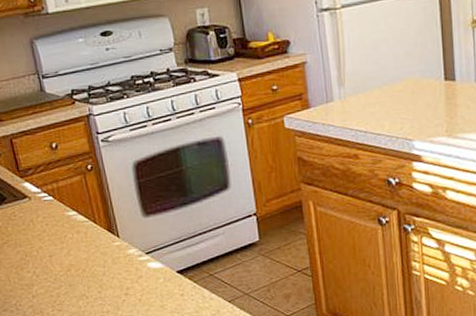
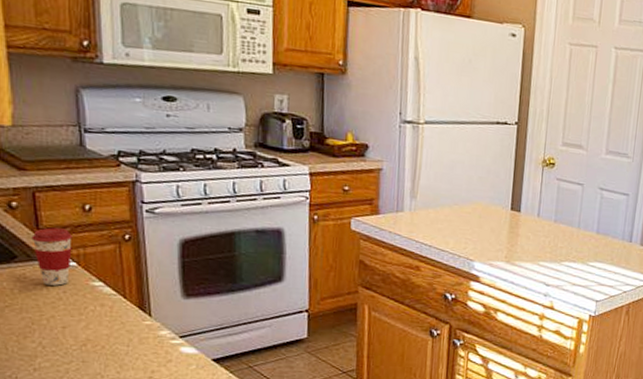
coffee cup: none [15,167,48,220] -> present [31,227,73,286]

